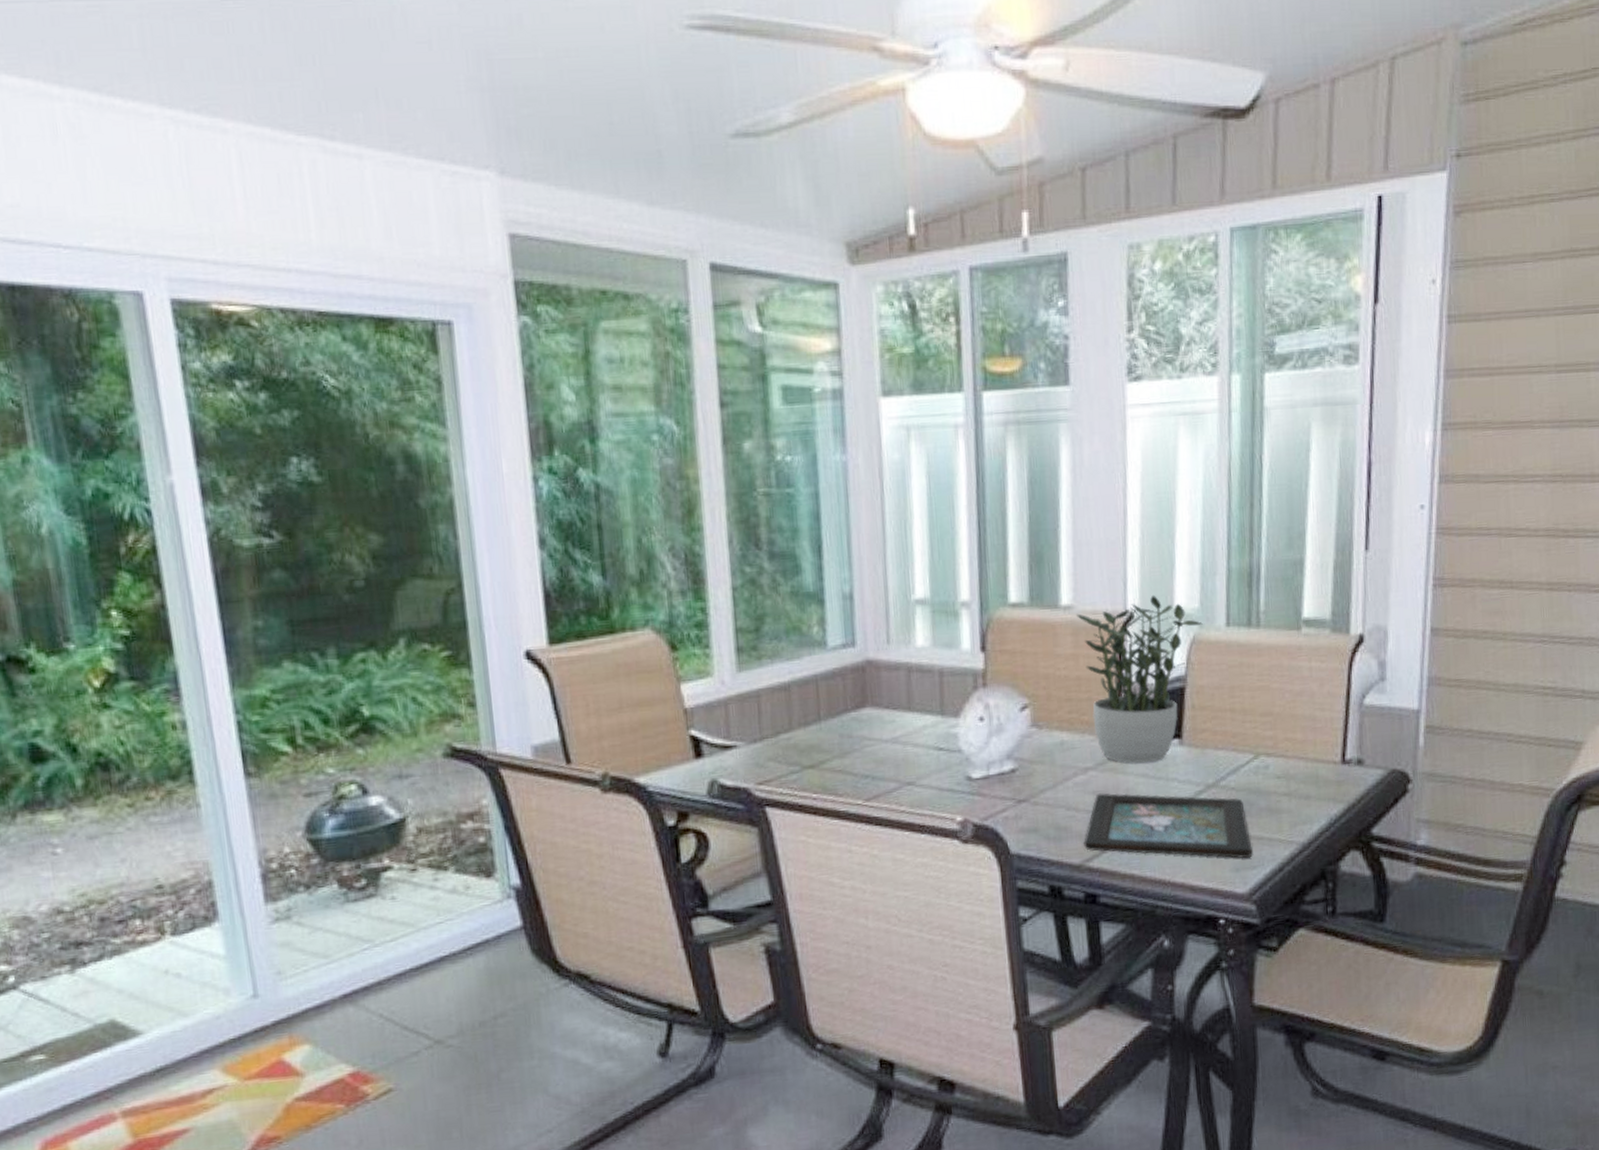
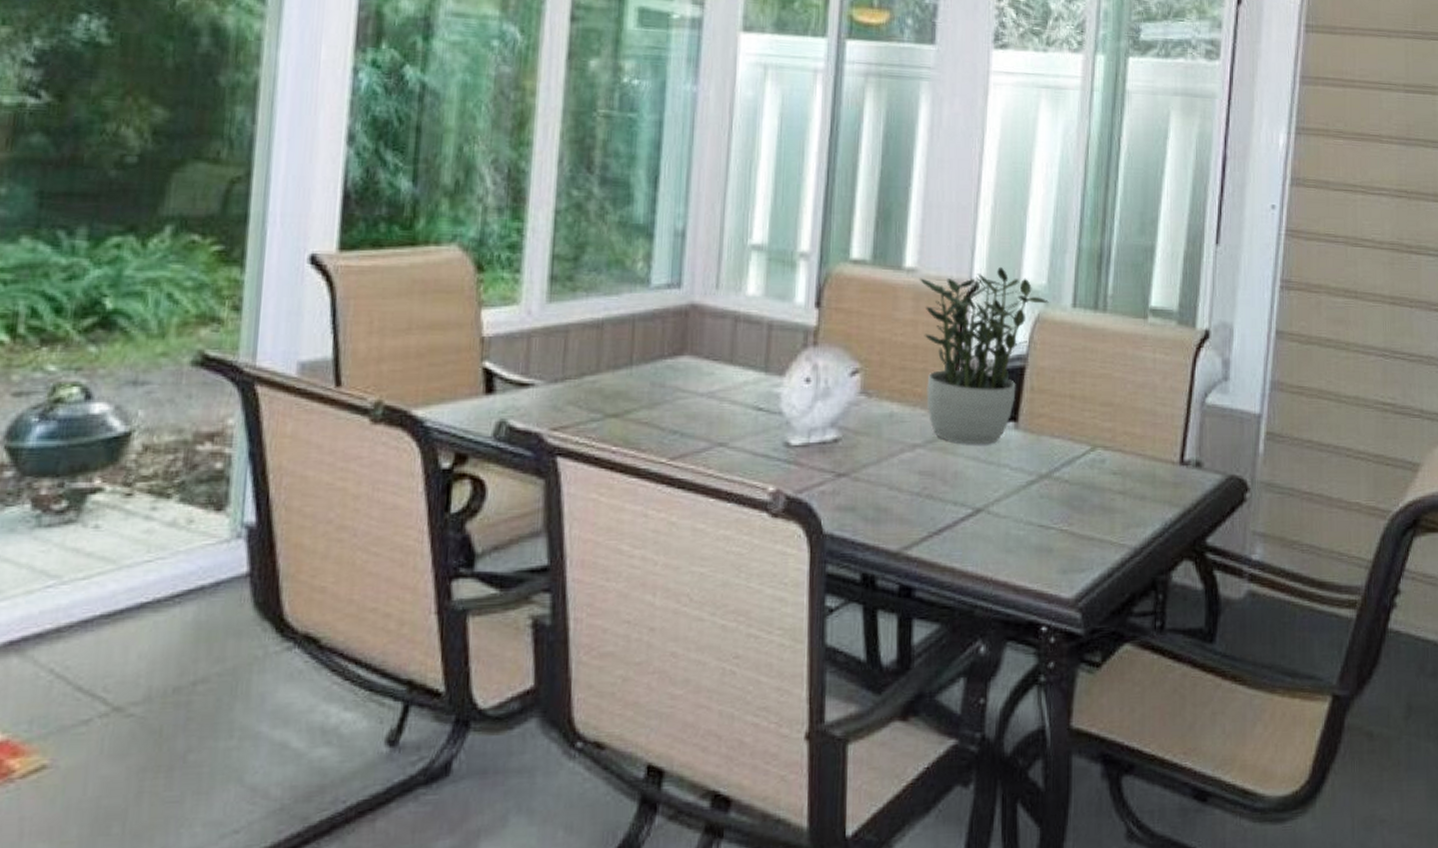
decorative tray: present [1082,793,1253,859] -> none [902,474,1082,560]

